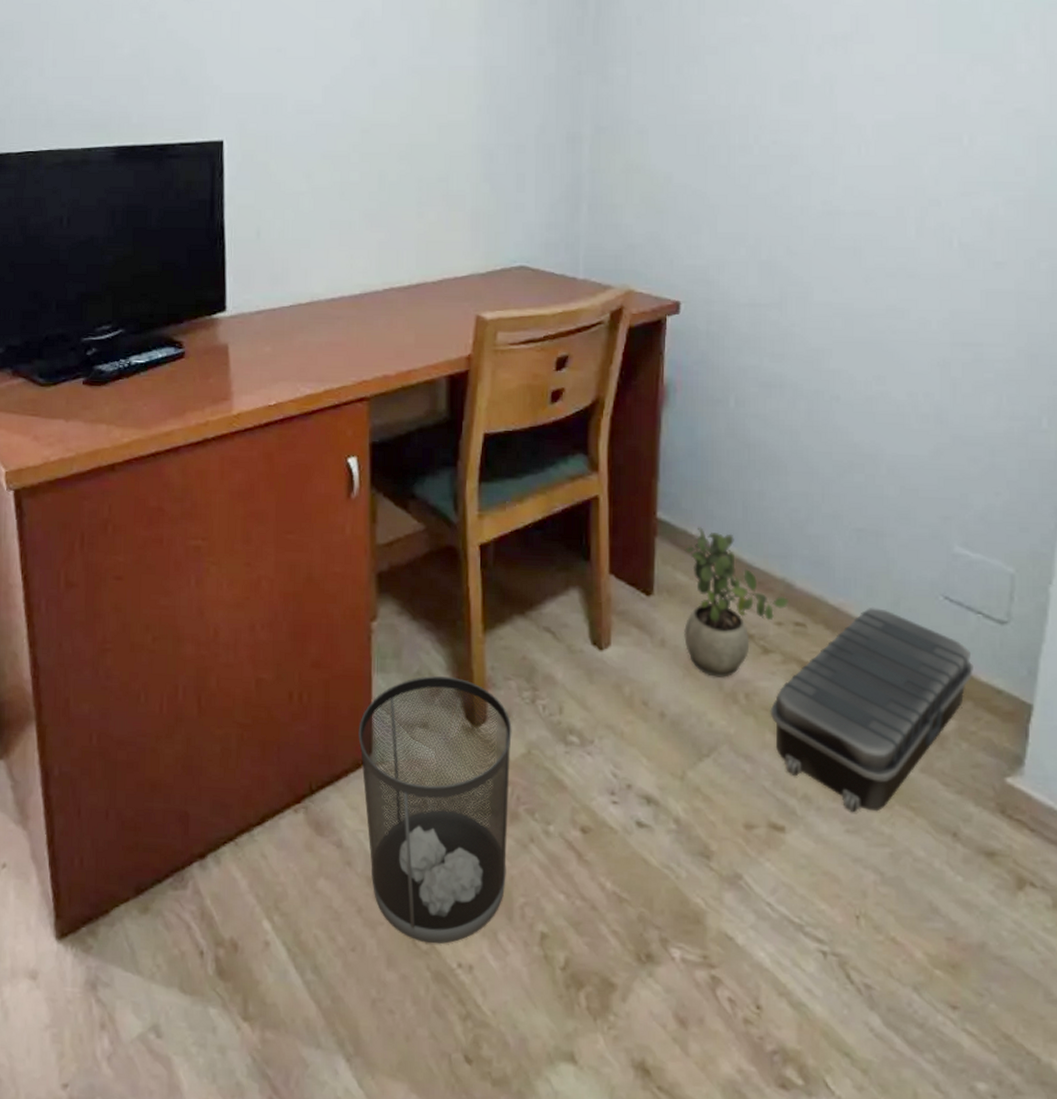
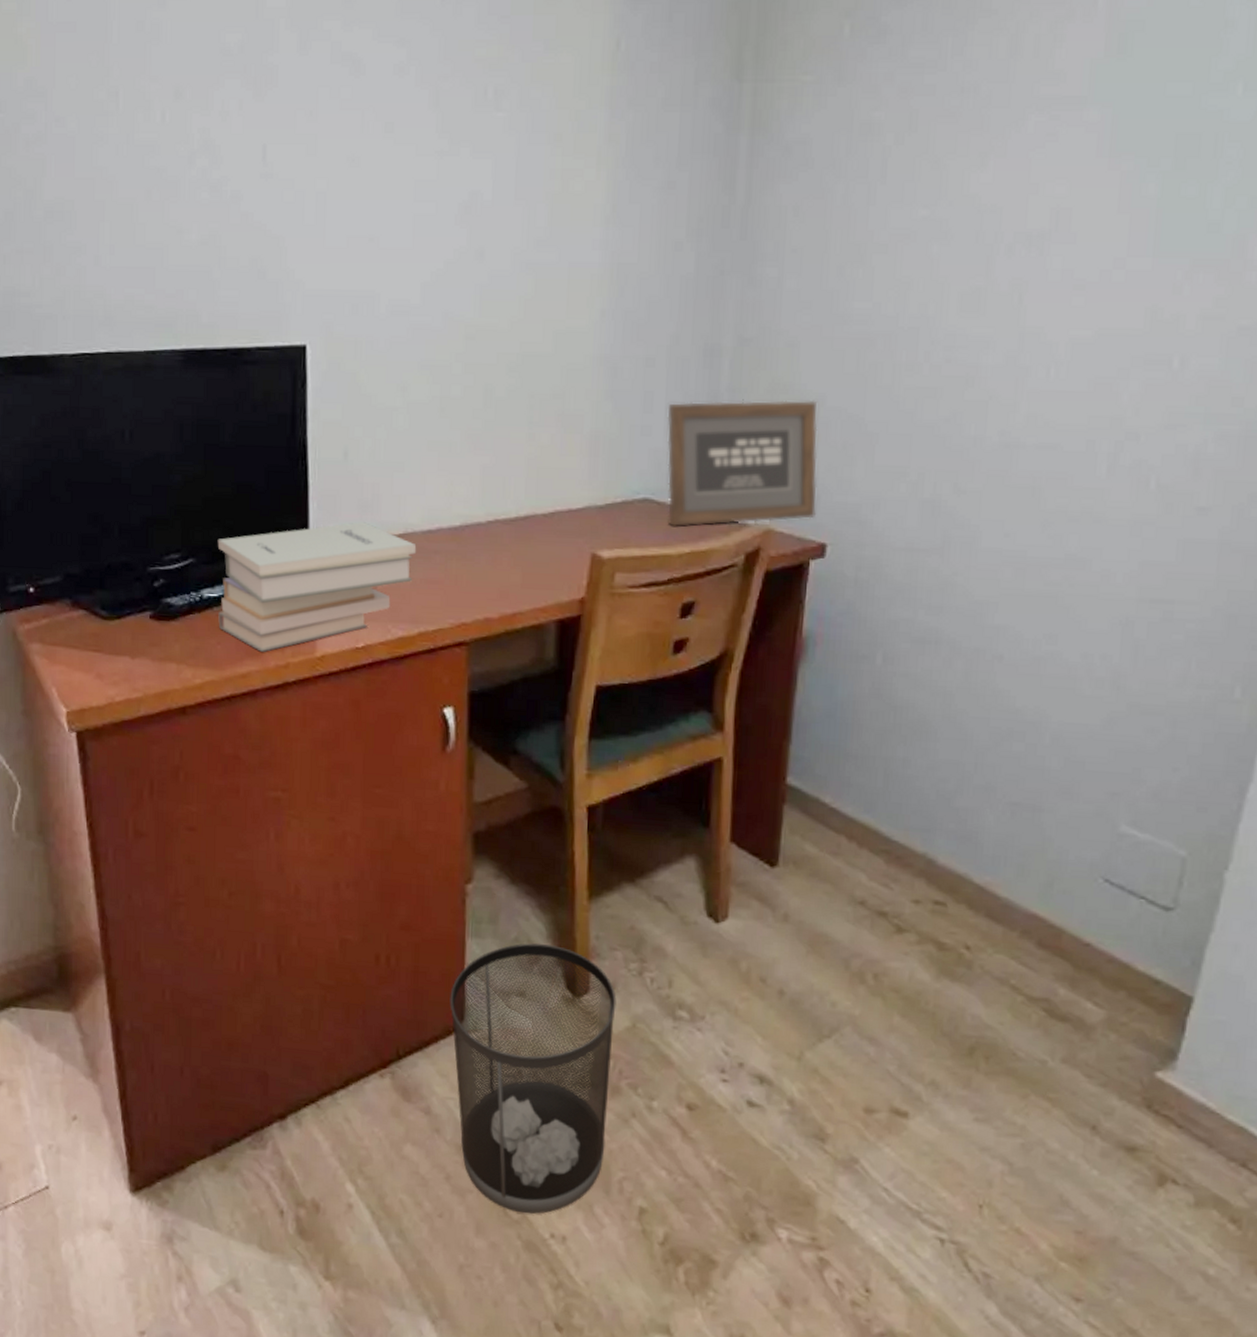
books: none [144,293,322,413] -> present [217,522,417,653]
picture frame: none [537,178,670,290] -> present [667,400,818,527]
potted plant: present [684,527,788,678] -> none [810,795,929,956]
suitcase: present [770,607,973,813] -> none [899,887,1131,1101]

